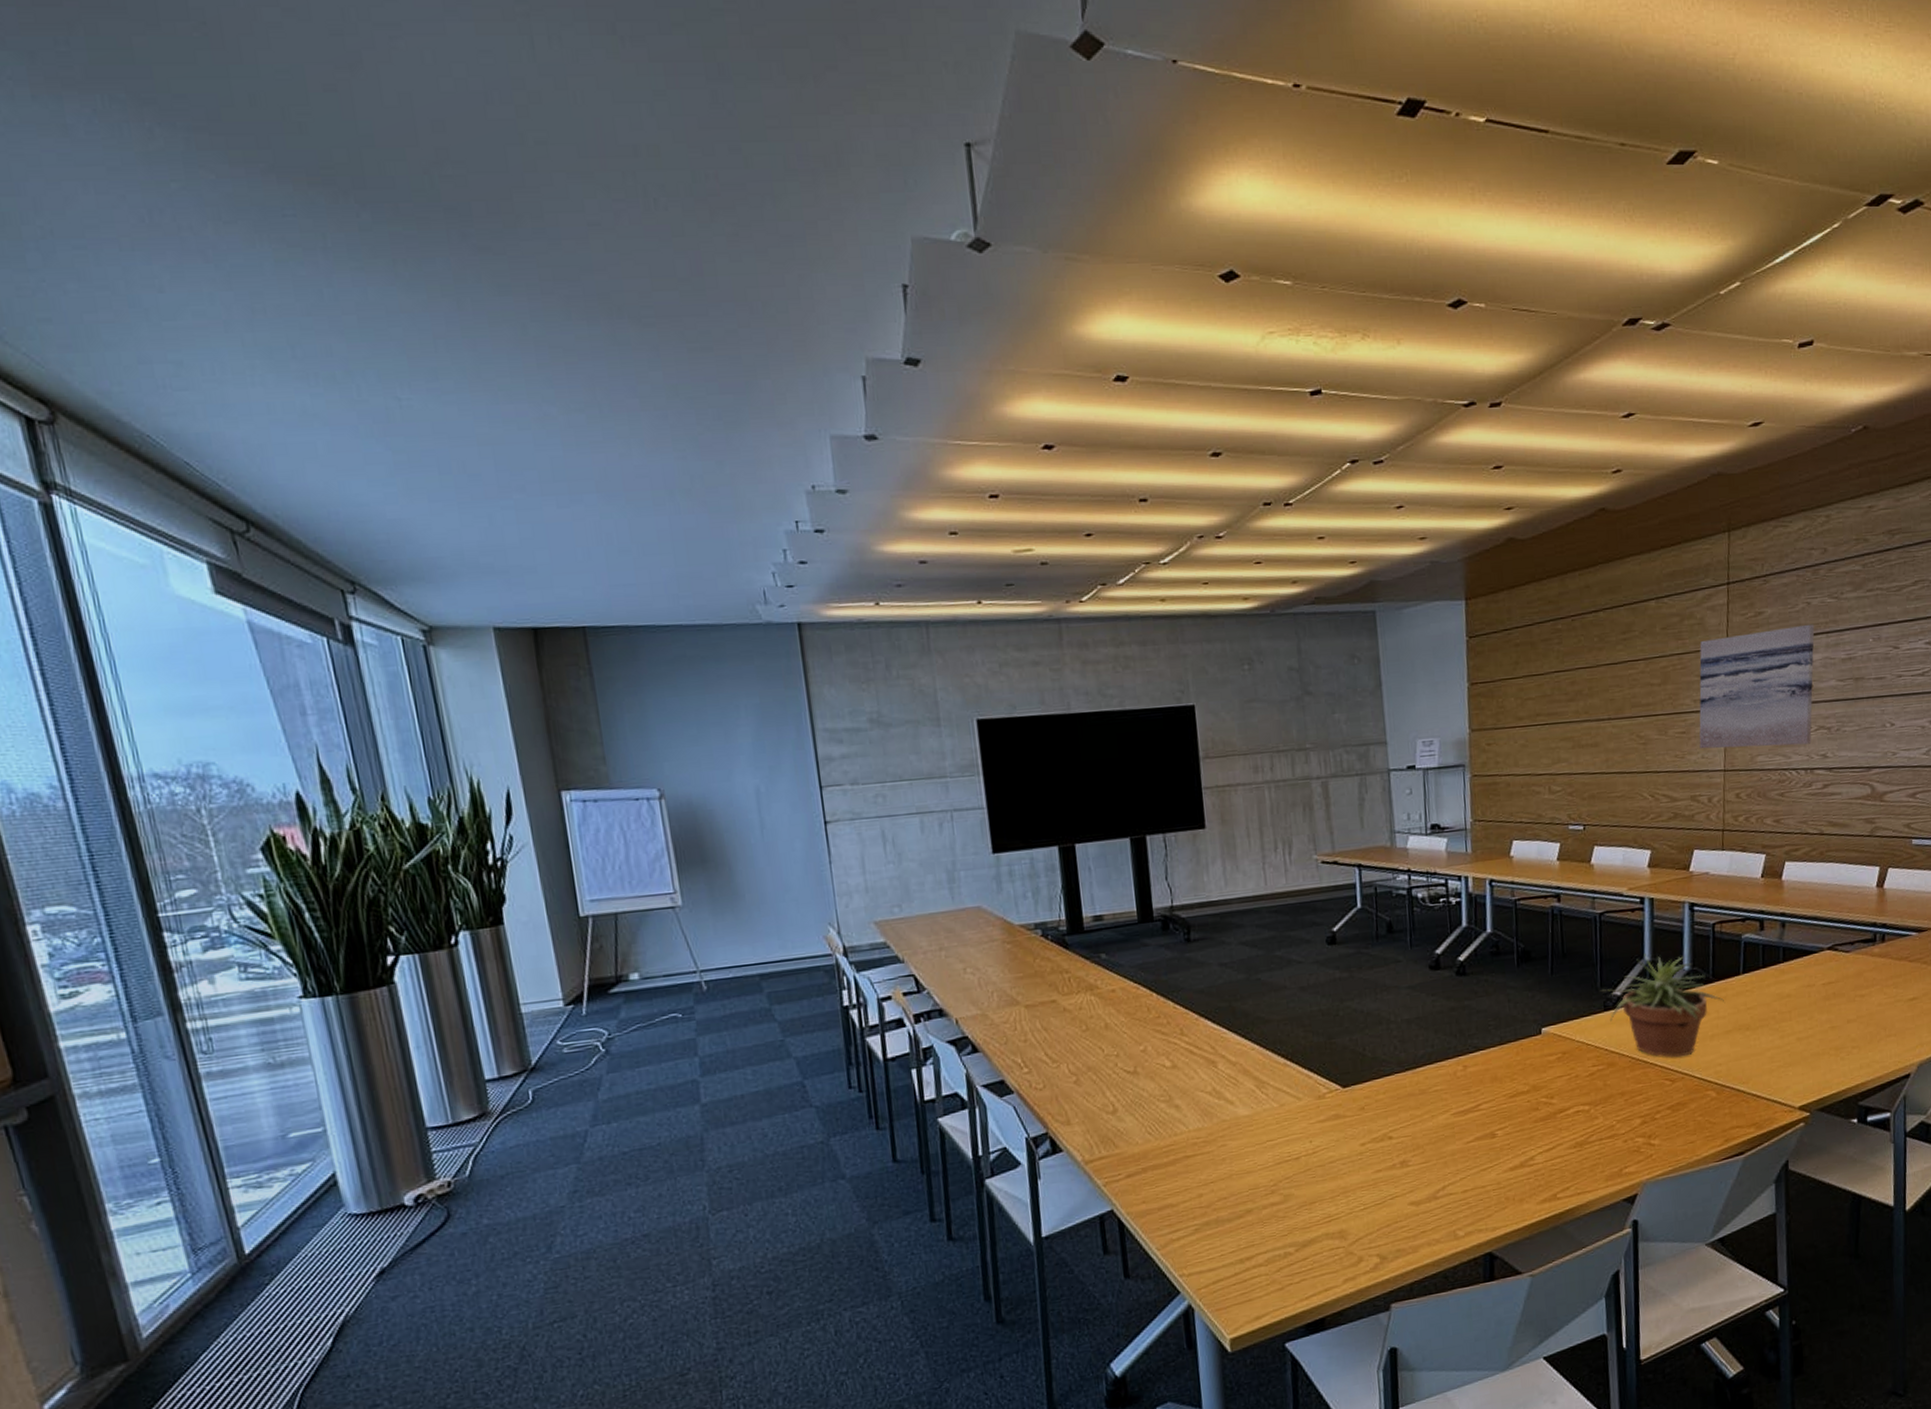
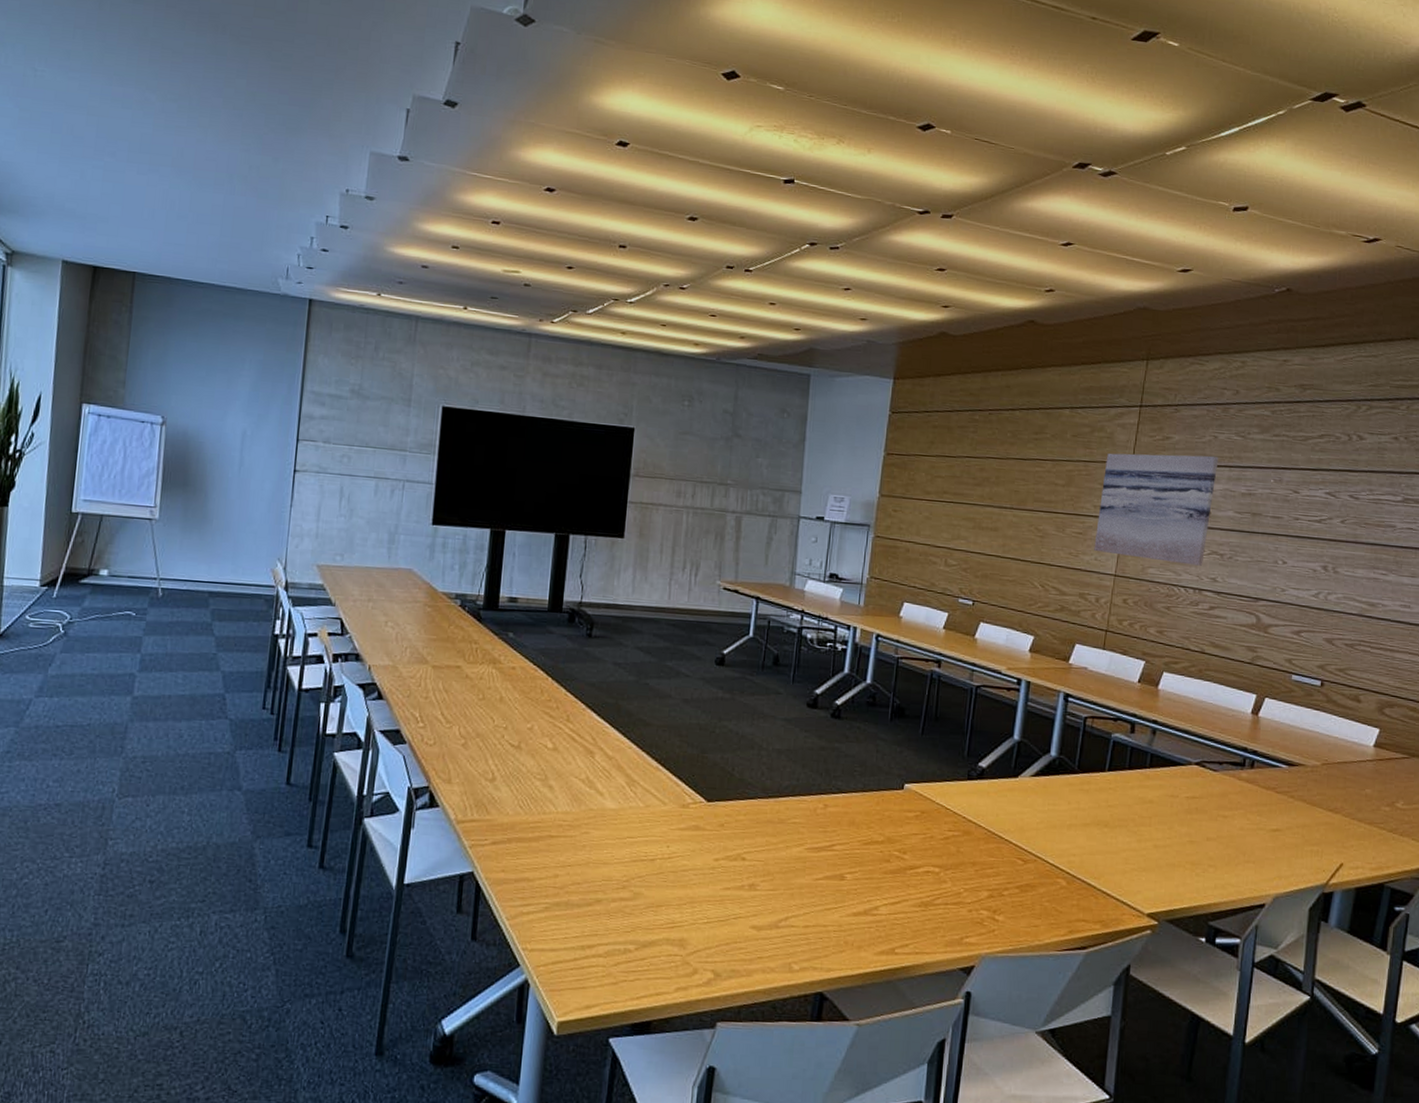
potted plant: present [1600,954,1724,1058] -> none [966,733,1086,840]

